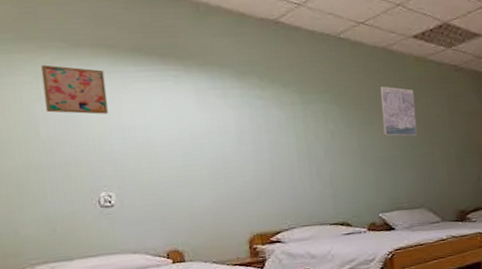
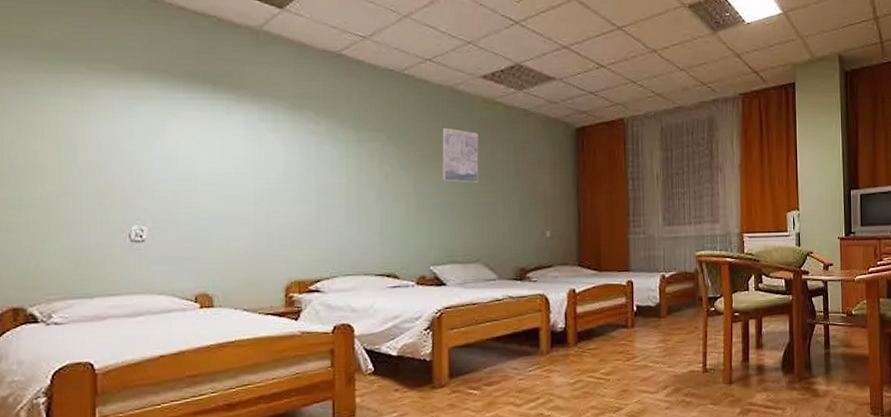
wall art: present [40,64,108,115] -> none [86,87,153,142]

